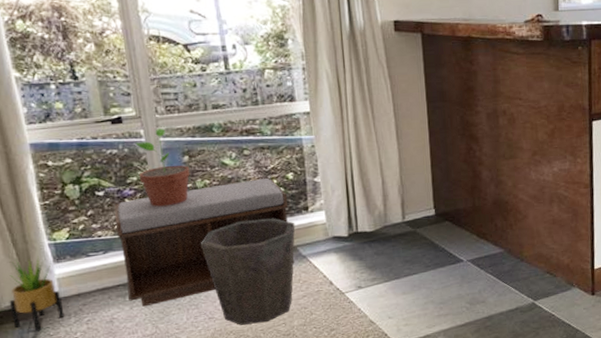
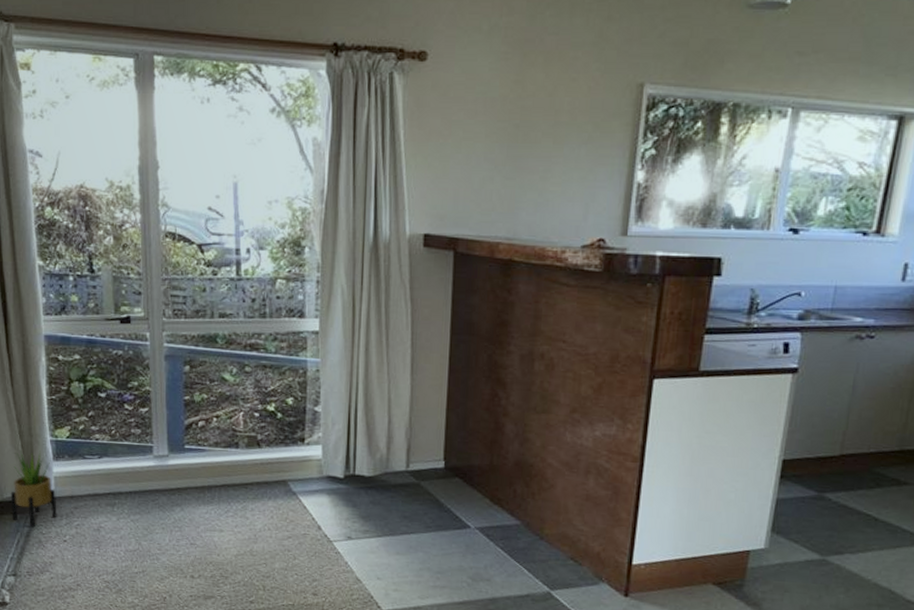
bench: present [114,178,295,307] -> none [112,400,284,520]
potted plant: present [135,127,190,207] -> none [140,332,189,417]
waste bin: present [200,218,295,325] -> none [190,444,289,559]

